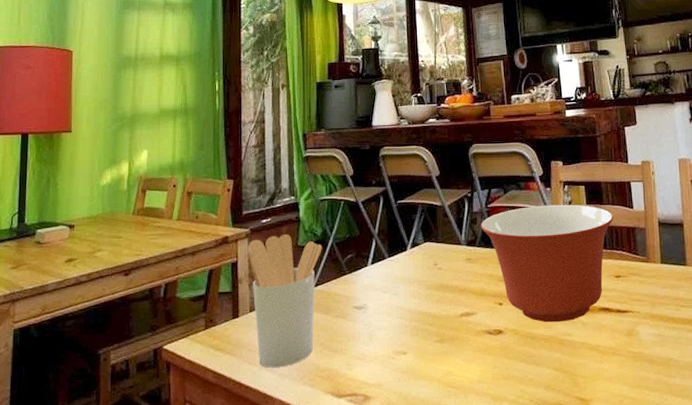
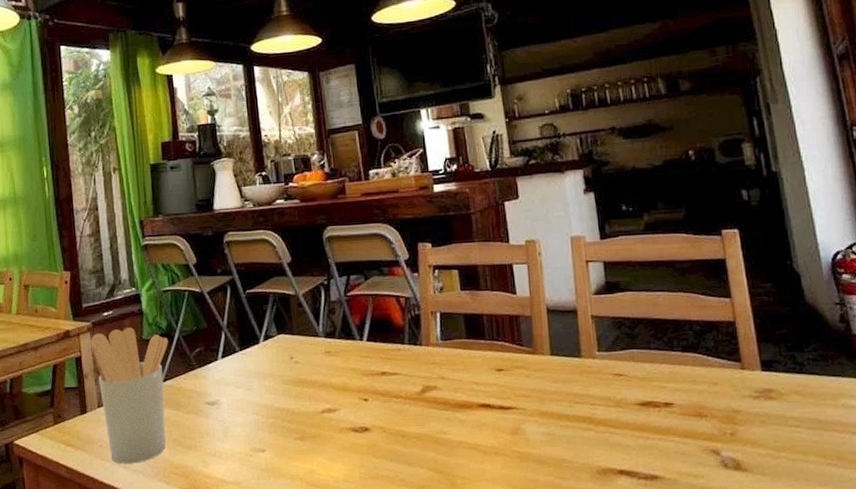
mixing bowl: present [480,204,613,323] -> none [339,291,493,420]

